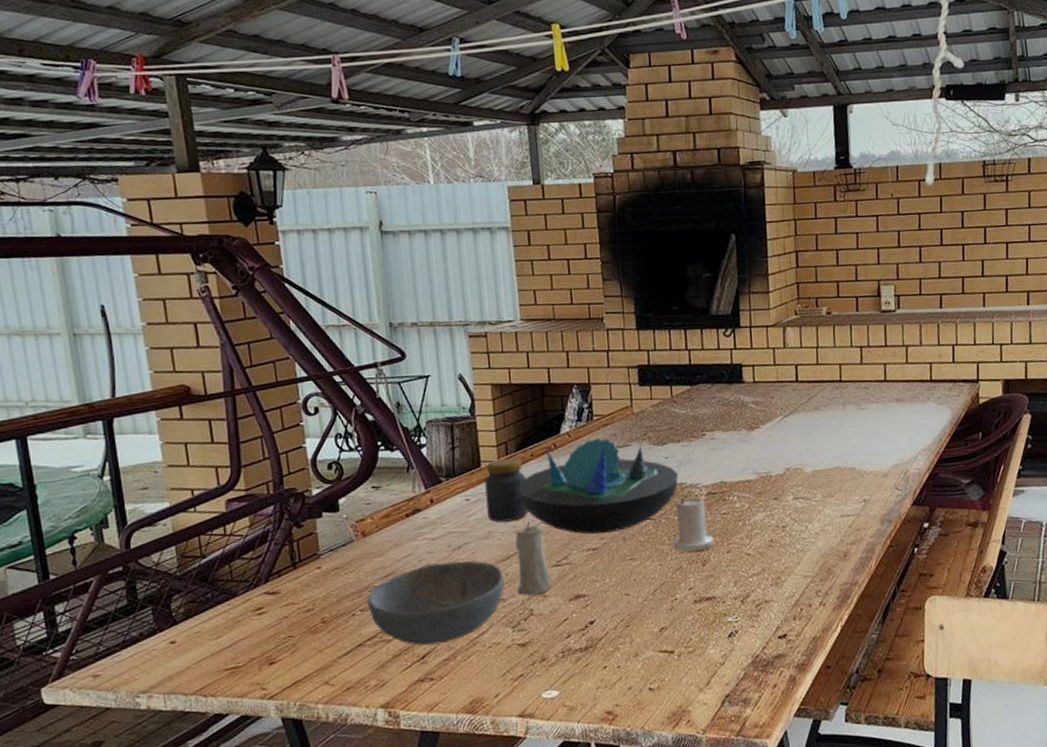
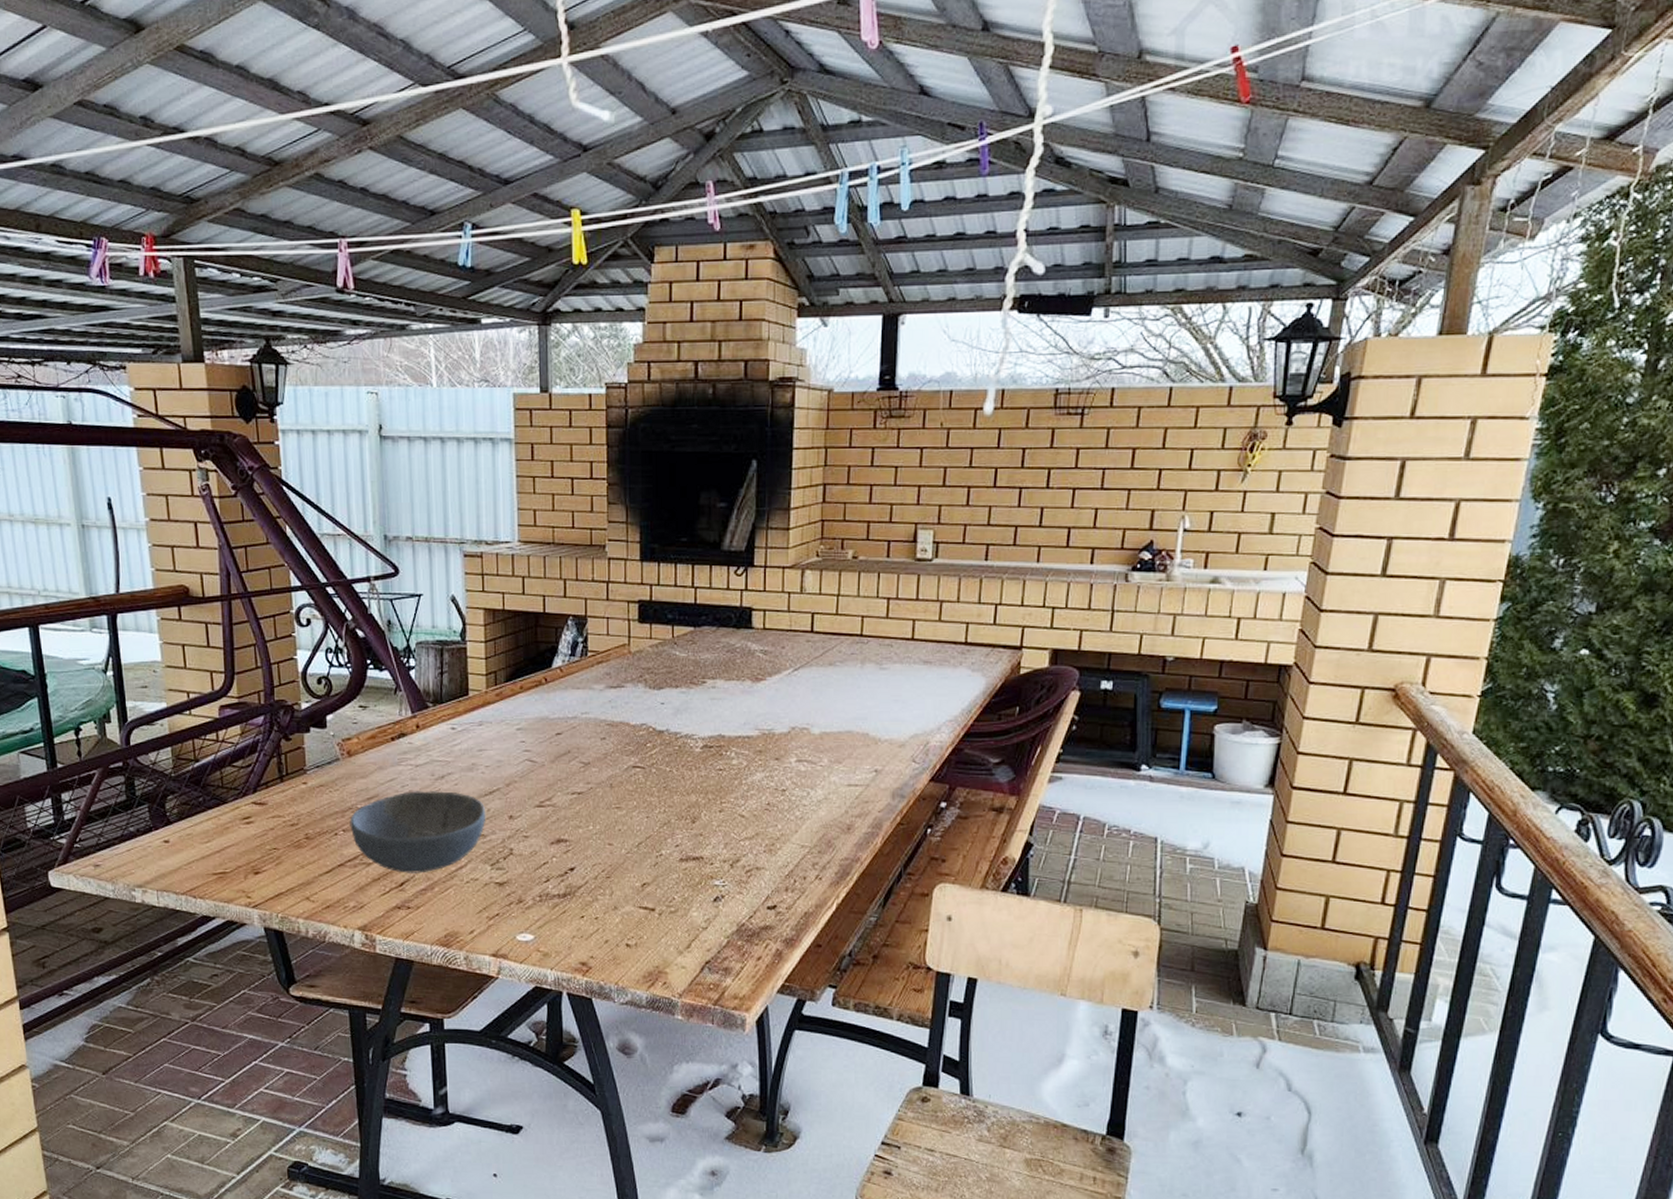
jar: present [485,458,529,522] -> none [472,690,514,755]
candle: present [515,522,552,595] -> none [497,758,534,834]
decorative bowl: present [517,438,678,534] -> none [504,676,673,778]
candle: present [672,494,715,552] -> none [661,744,707,807]

